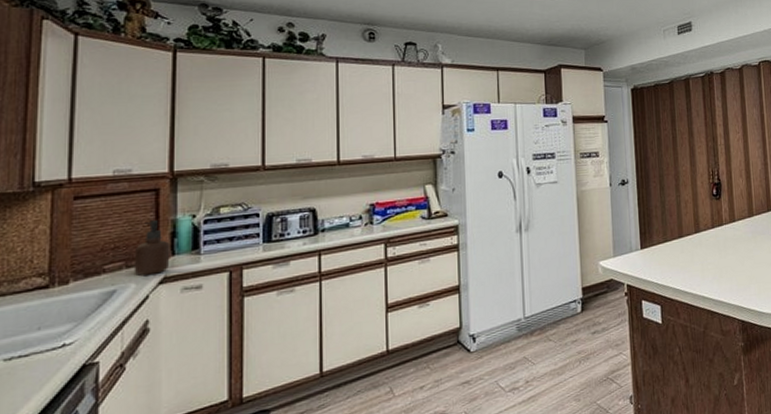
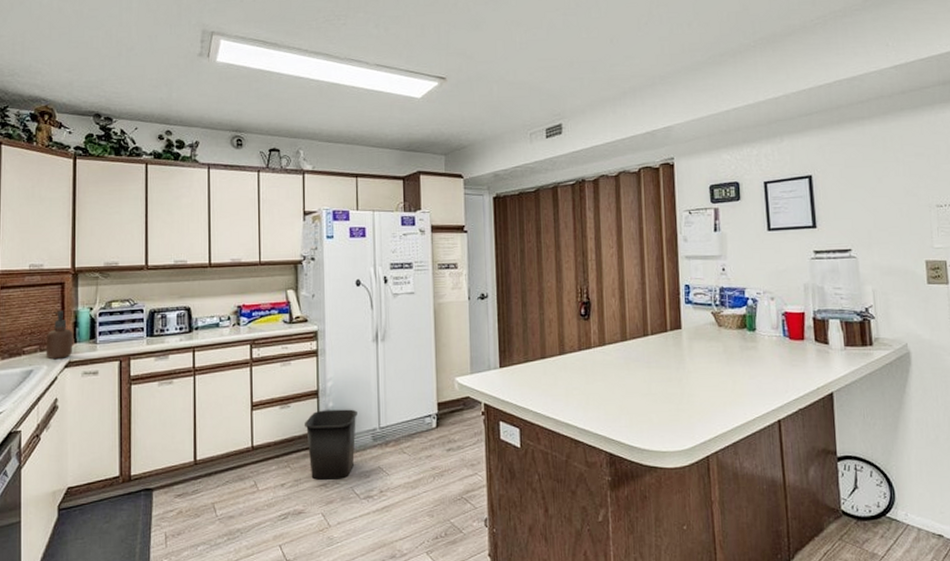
waste bin: none [445,301,501,378] -> present [305,409,357,480]

